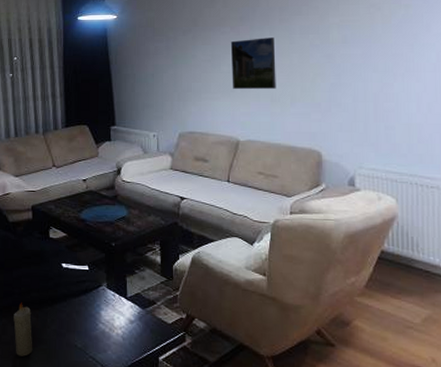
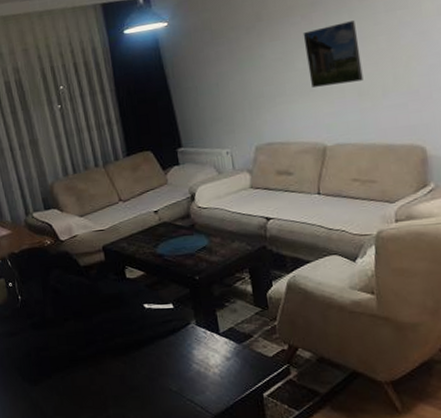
candle: present [13,302,33,357] -> none [100,349,126,406]

